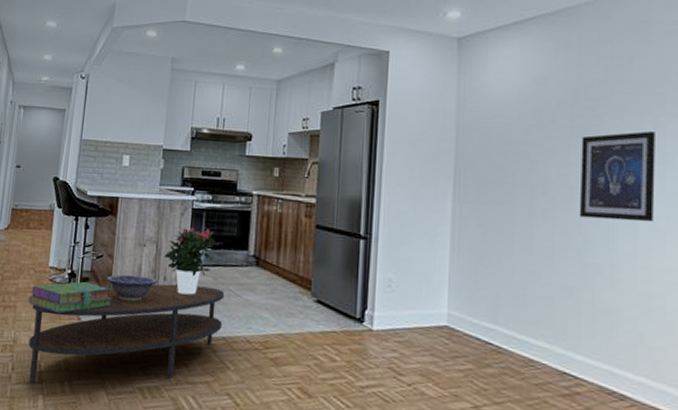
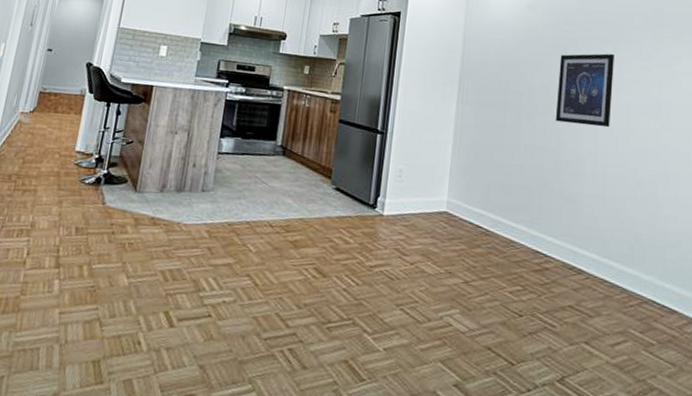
stack of books: present [28,281,113,313] -> none [50,166,140,198]
coffee table: present [28,284,225,385] -> none [44,170,252,270]
decorative bowl: present [106,274,158,302] -> none [135,160,187,187]
potted flower: present [164,227,219,295] -> none [195,117,249,182]

